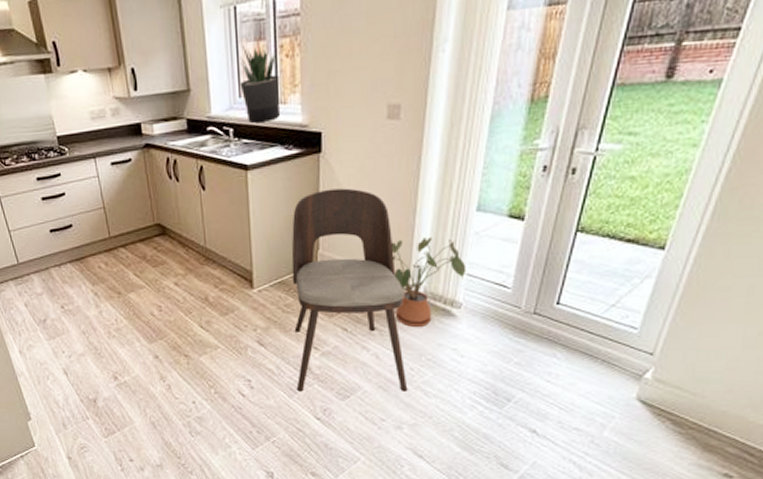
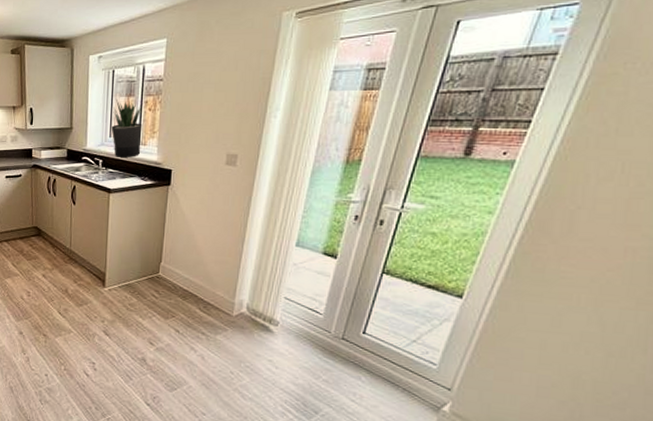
dining chair: present [291,188,408,392] -> none [132,214,231,392]
house plant: present [391,237,467,327] -> none [220,262,285,337]

